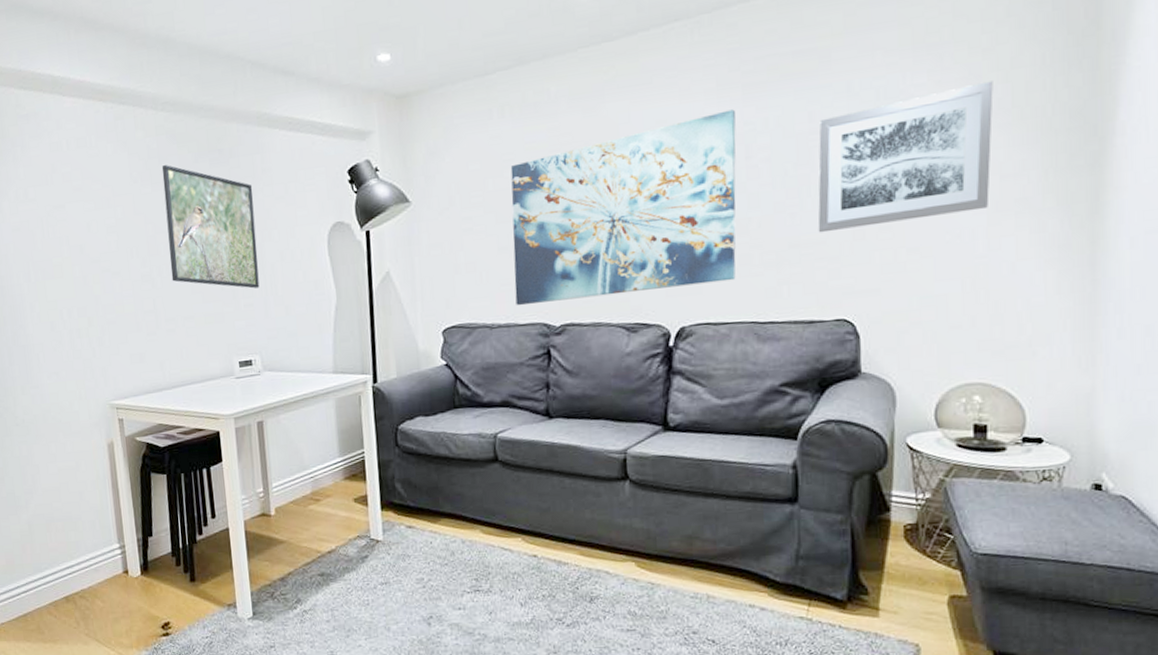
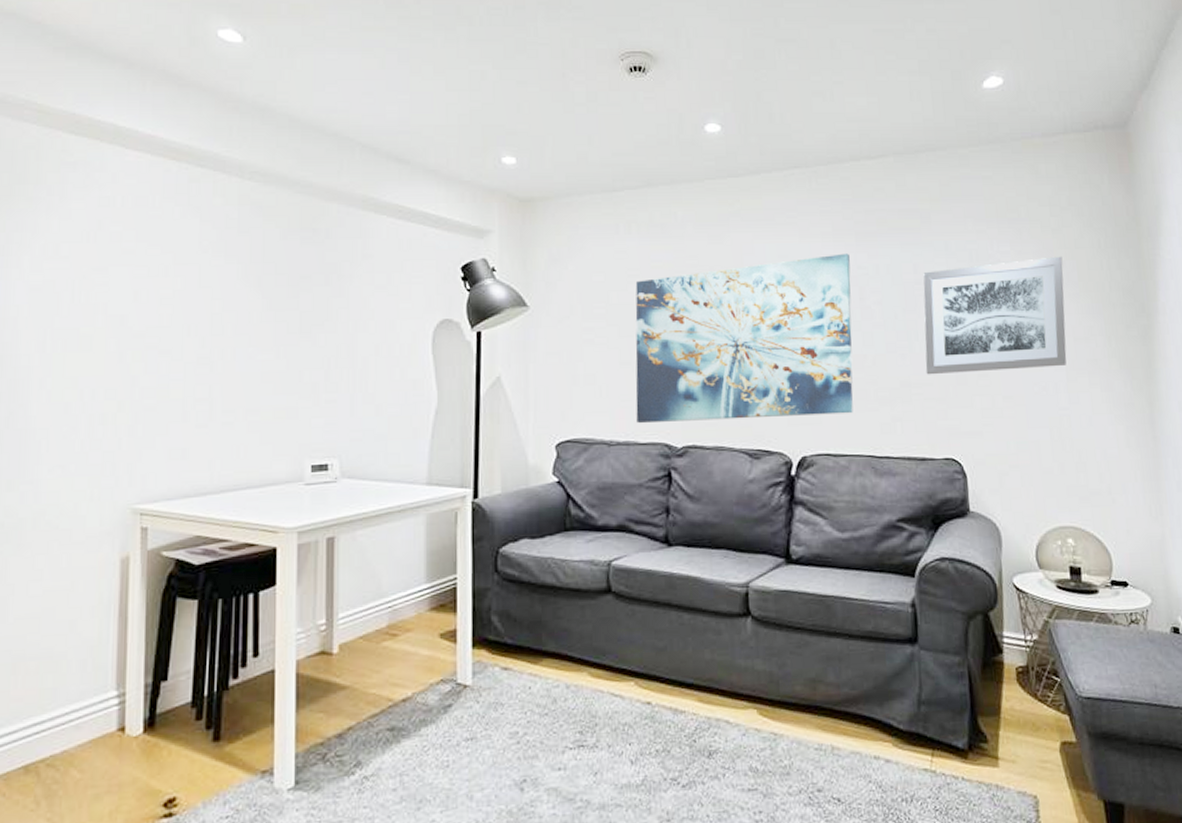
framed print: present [161,165,260,289] -> none [237,238,350,383]

